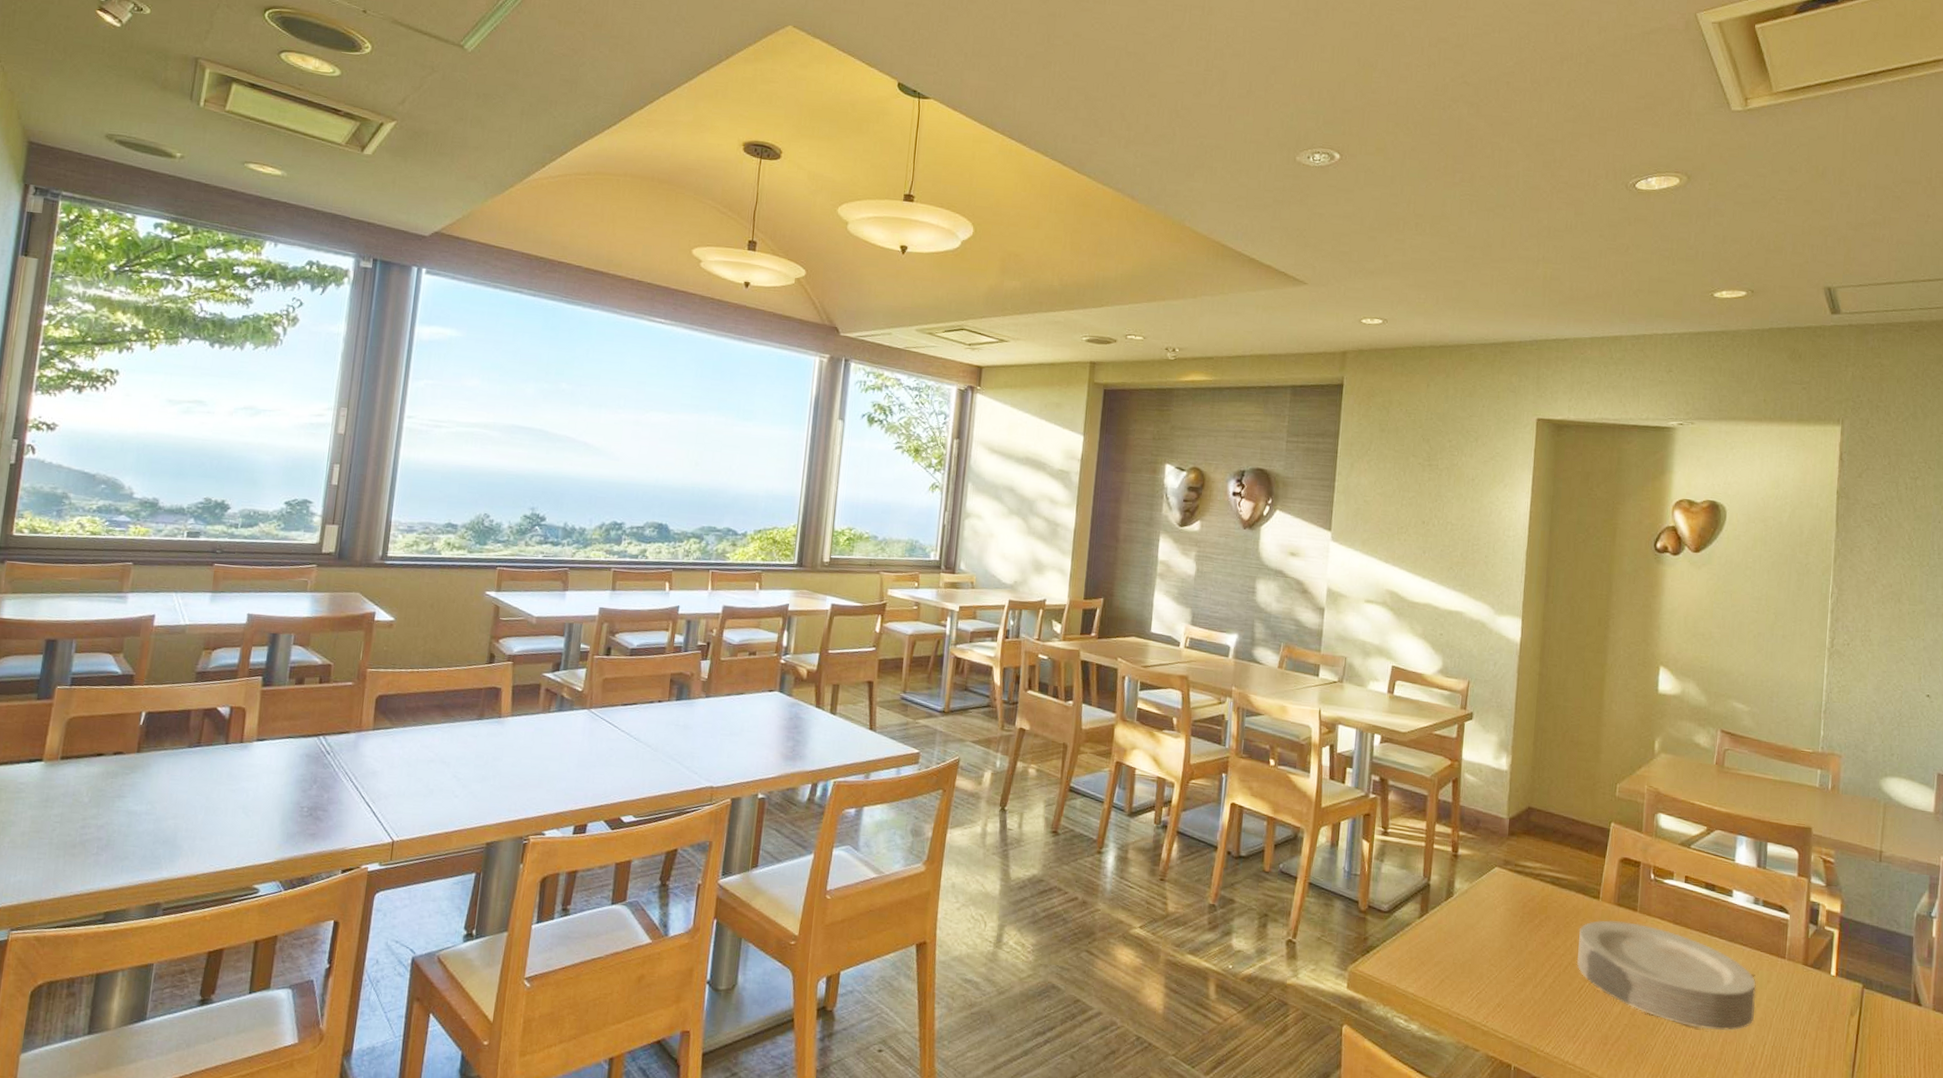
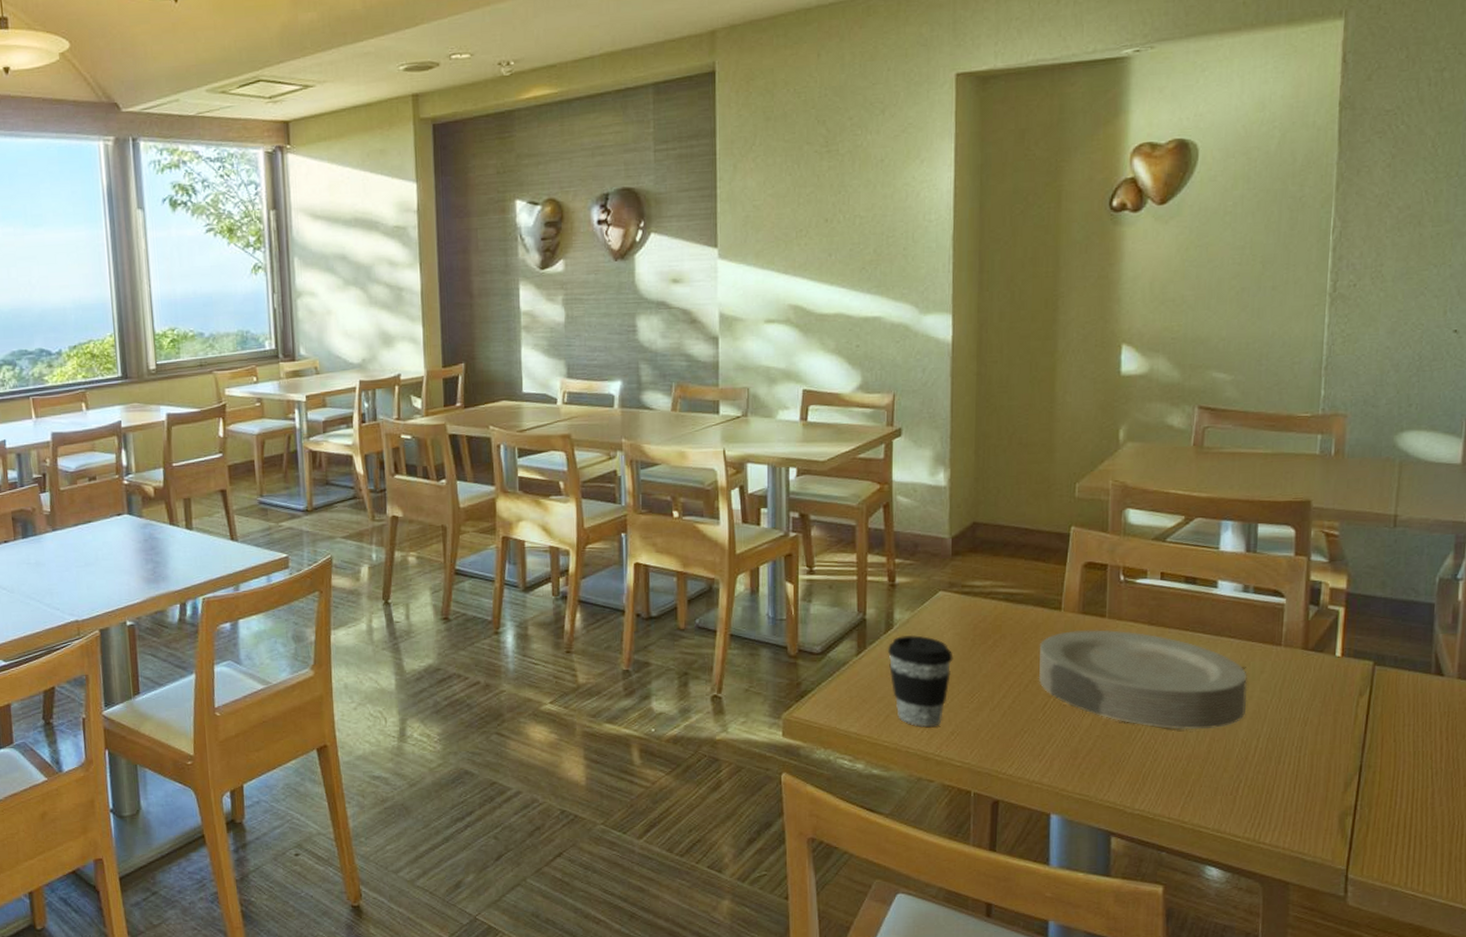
coffee cup: none [1447,904,1504,996] -> present [888,634,953,727]

